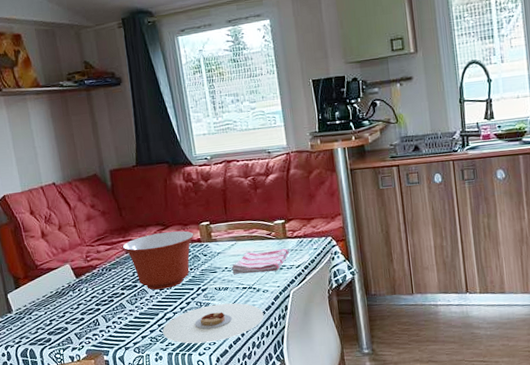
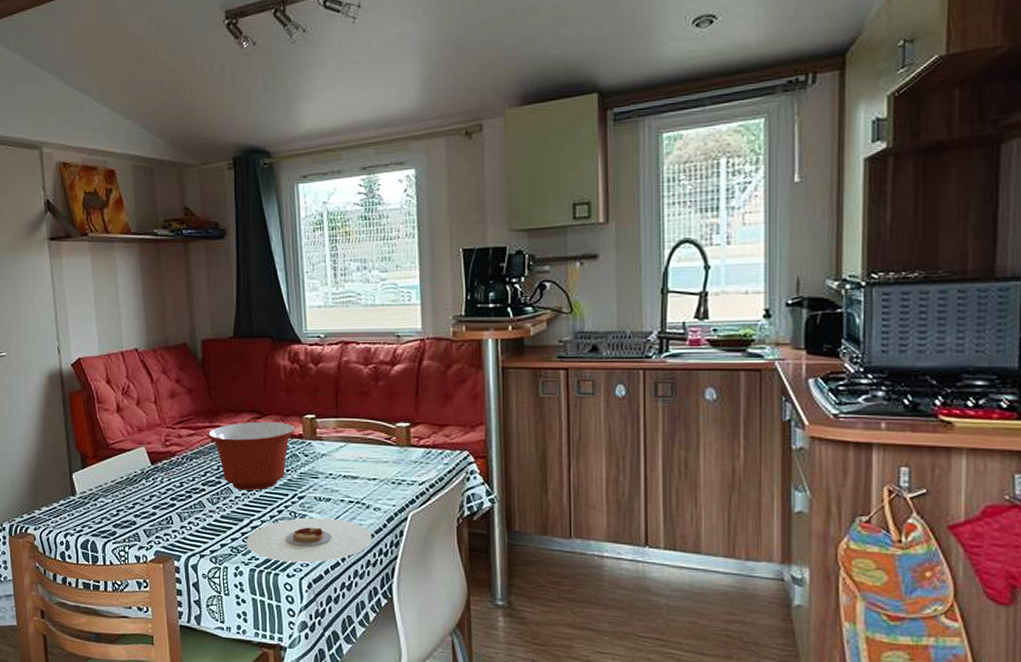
dish towel: present [232,248,290,274] -> none [338,457,412,486]

